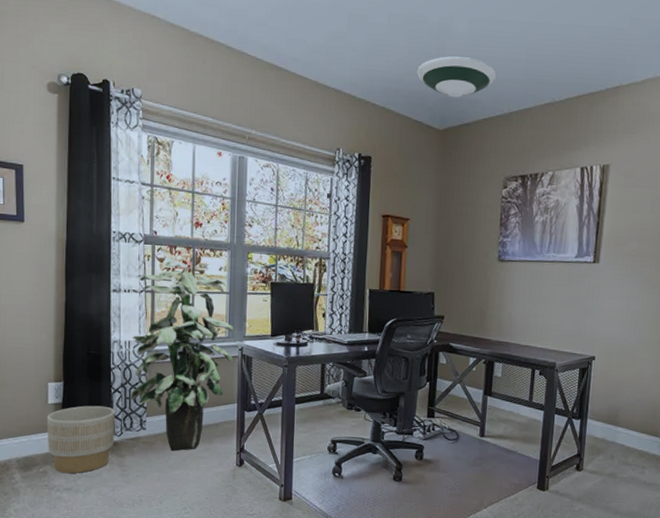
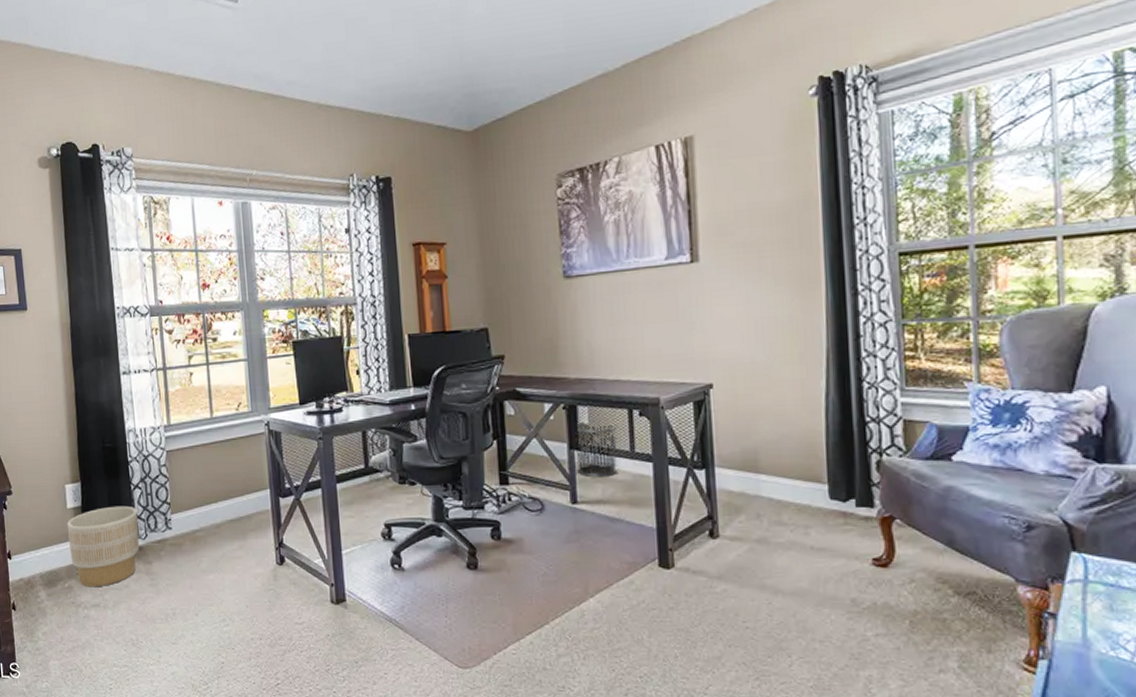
indoor plant: present [130,261,234,452] -> none [148,330,260,552]
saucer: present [416,56,497,98] -> none [431,40,530,91]
waste bin: none [488,375,522,419] -> present [575,422,618,478]

